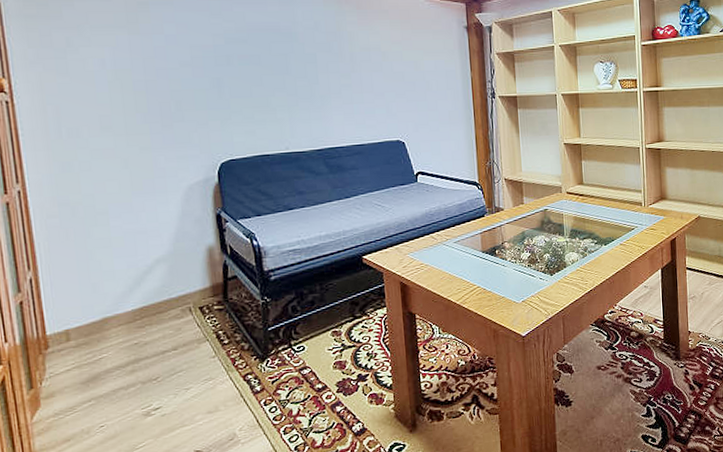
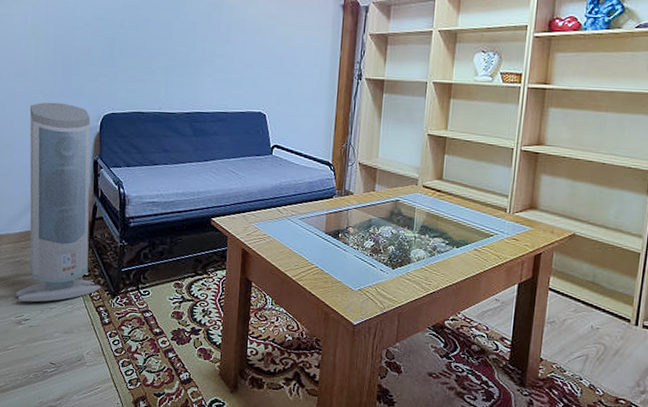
air purifier: none [124,155,246,390] -> present [15,102,101,302]

